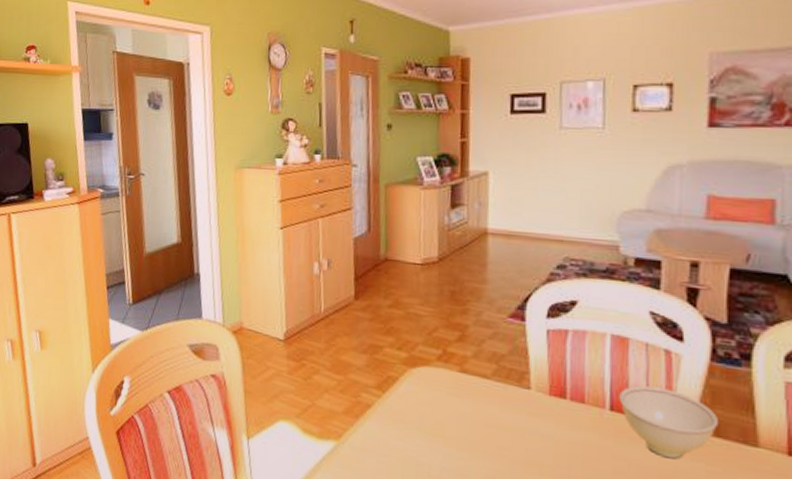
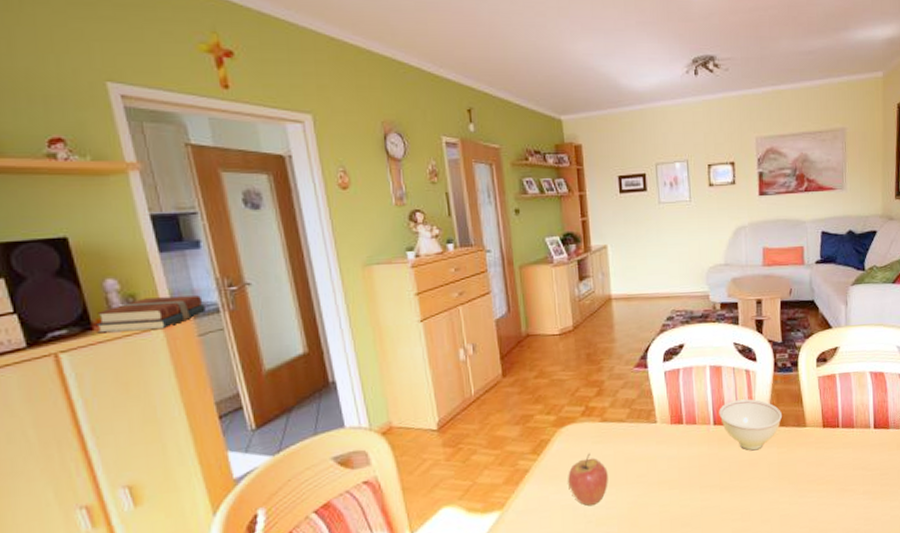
books: none [36,177,110,205] -> present [96,295,206,334]
fruit: none [413,404,462,466] -> present [568,453,608,506]

